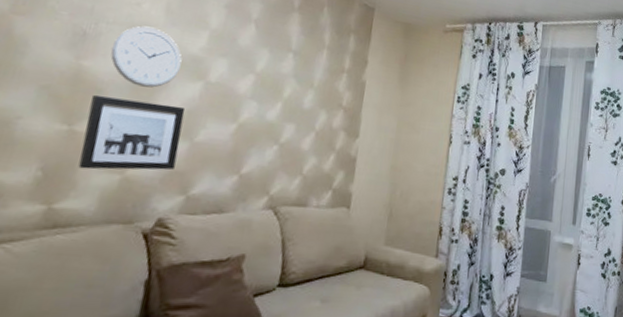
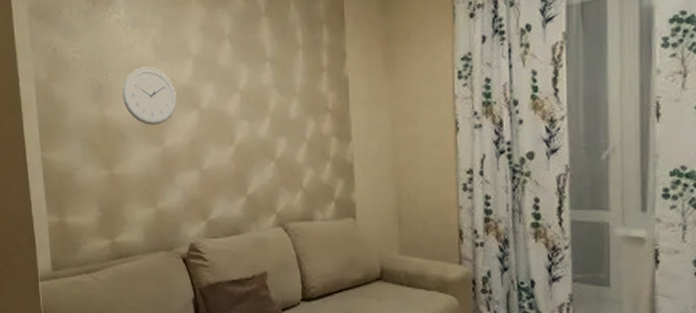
wall art: present [78,94,186,170] -> none [118,138,192,206]

